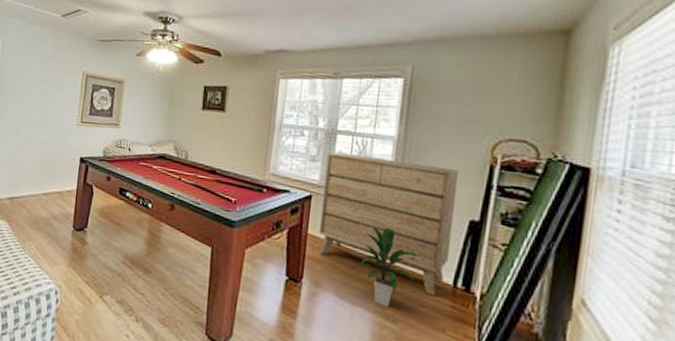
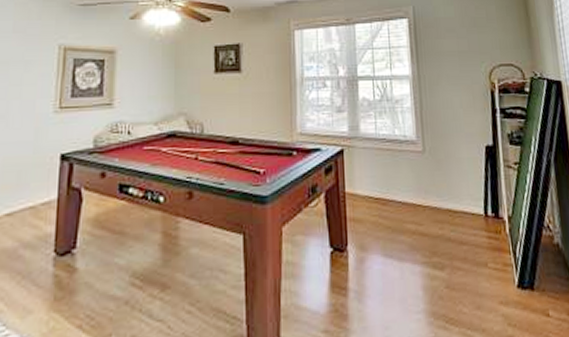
dresser: present [318,152,458,296] -> none [352,98,476,230]
indoor plant: present [348,224,421,307] -> none [391,168,453,255]

